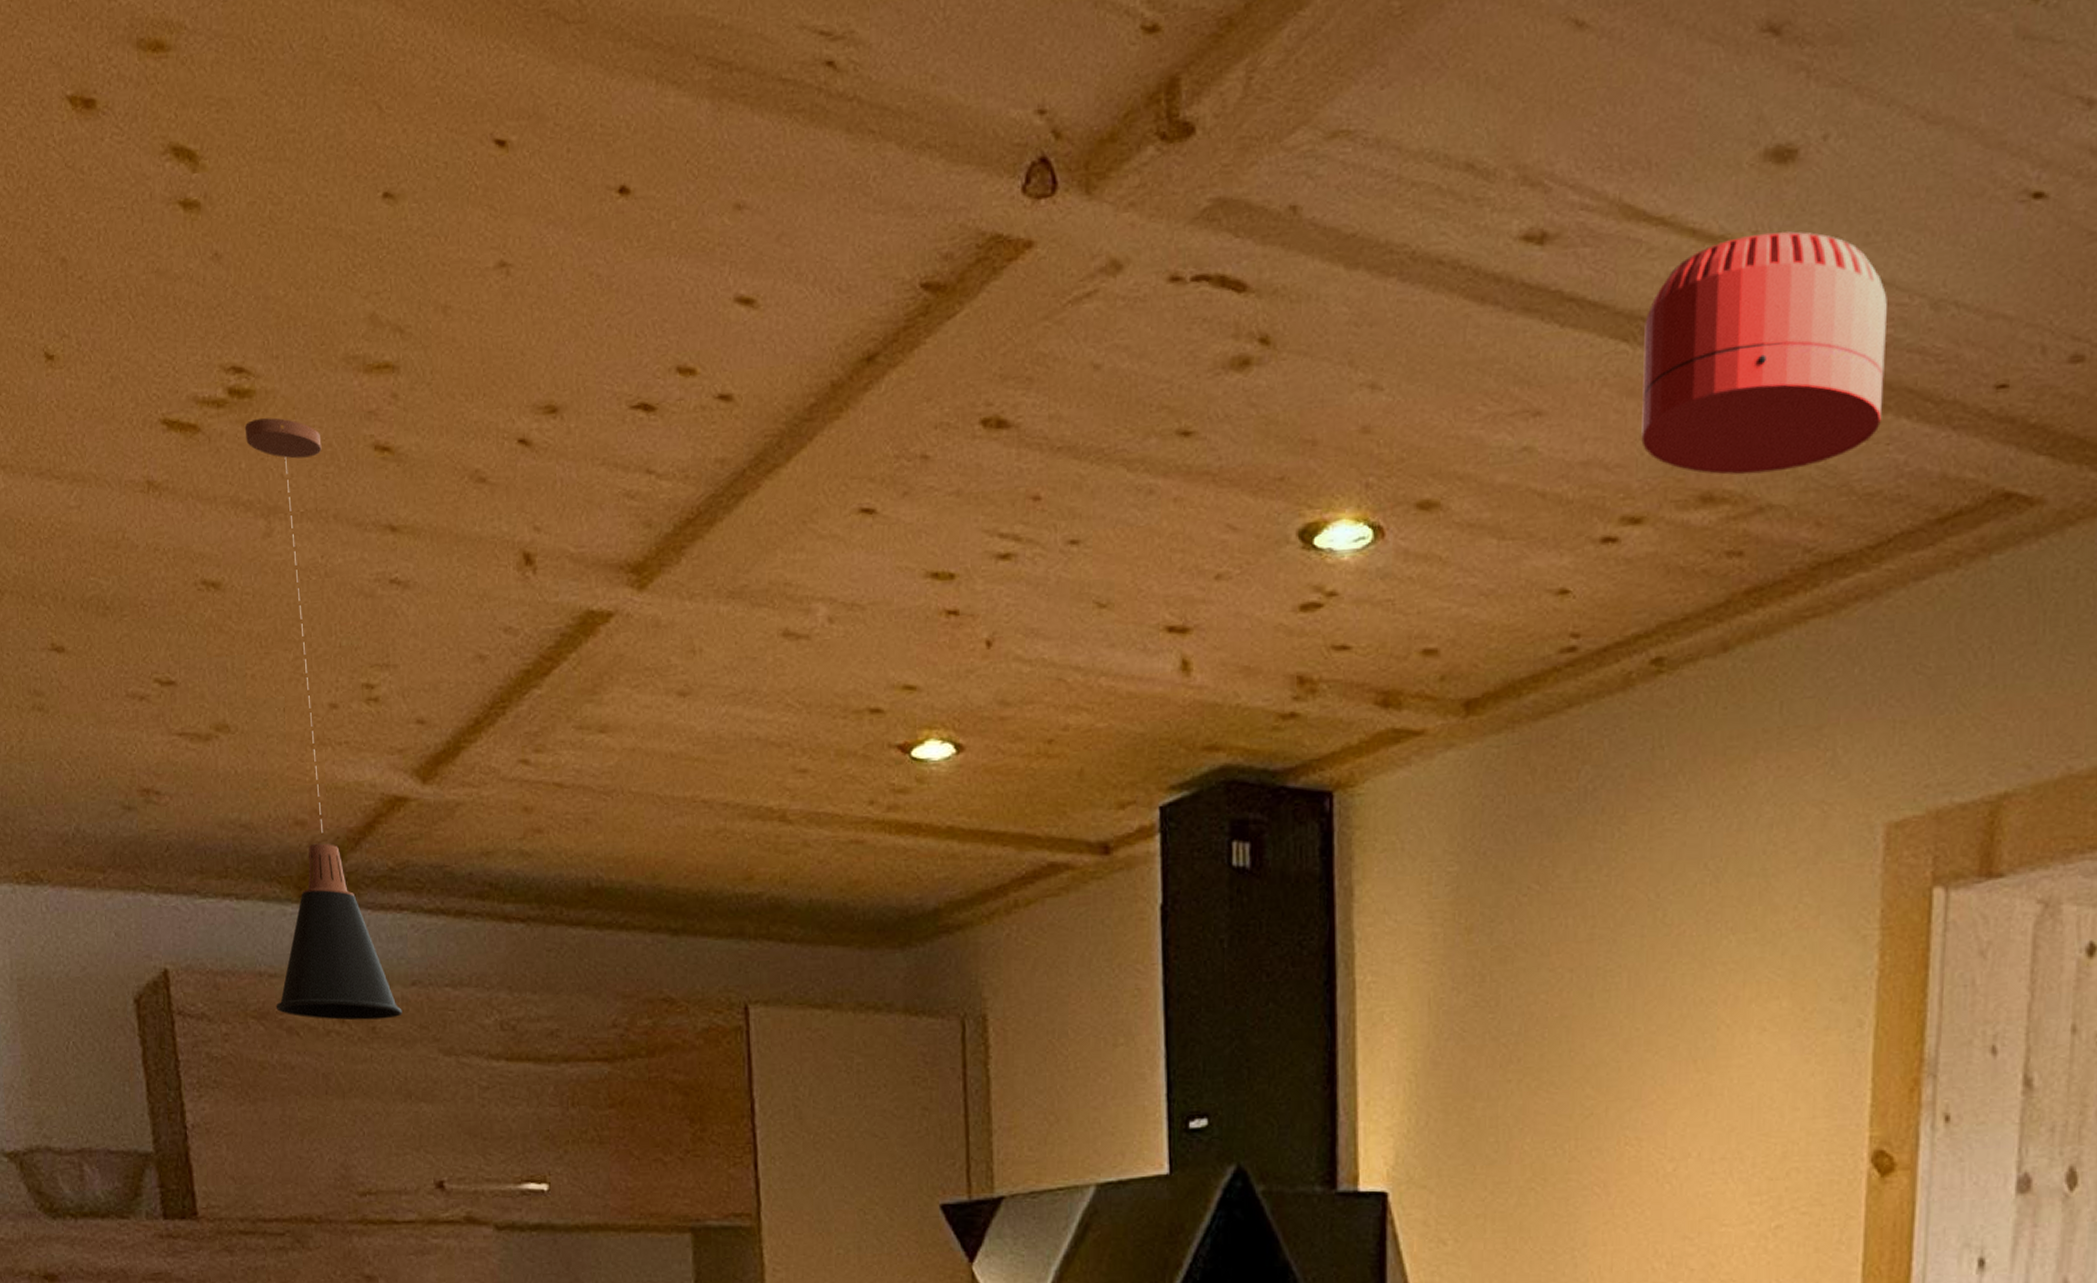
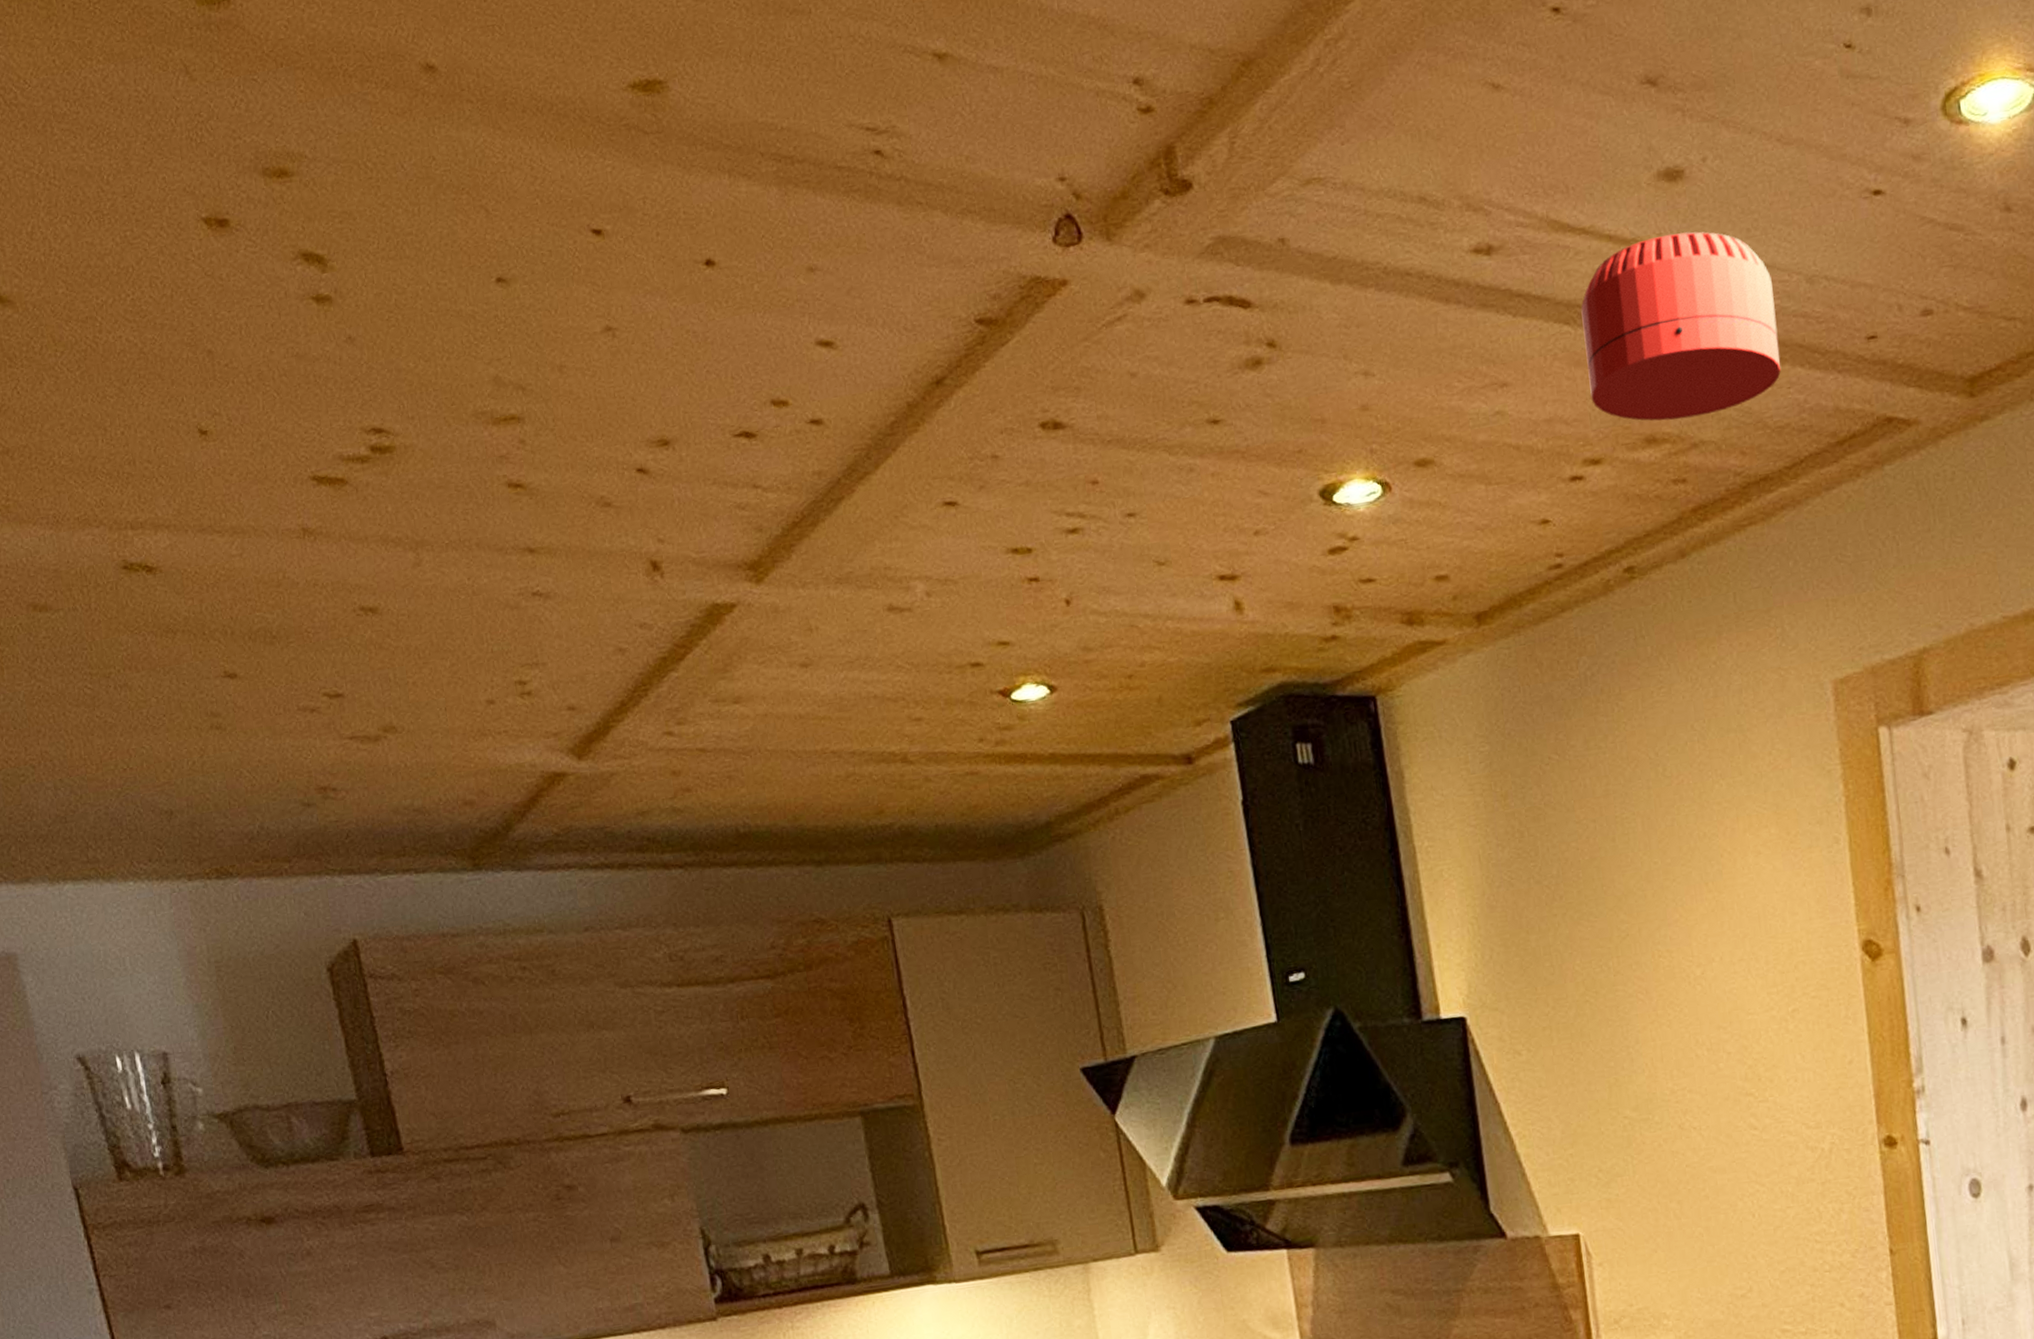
pendant lamp: present [244,417,402,1021] -> none [388,467,579,969]

